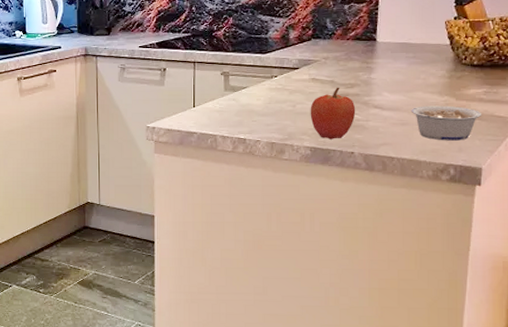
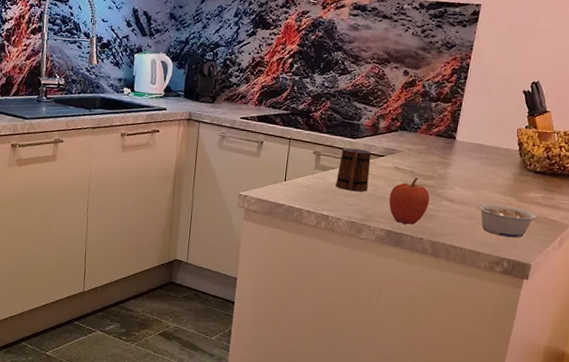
mug: none [249,64,285,110] -> present [335,147,372,192]

